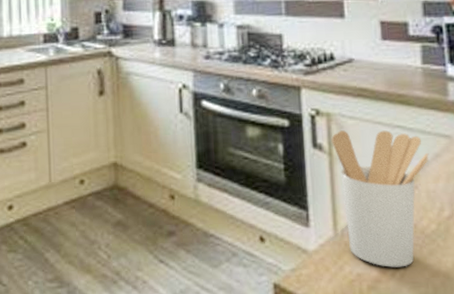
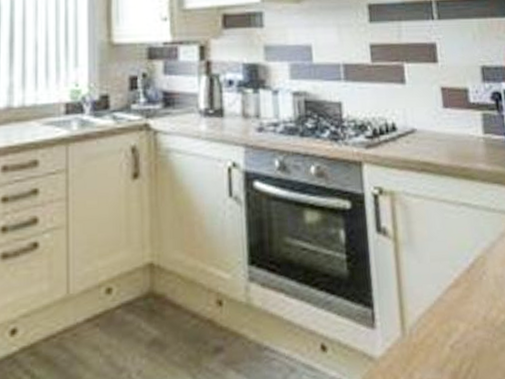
utensil holder: present [331,130,429,267] -> none [396,209,495,370]

